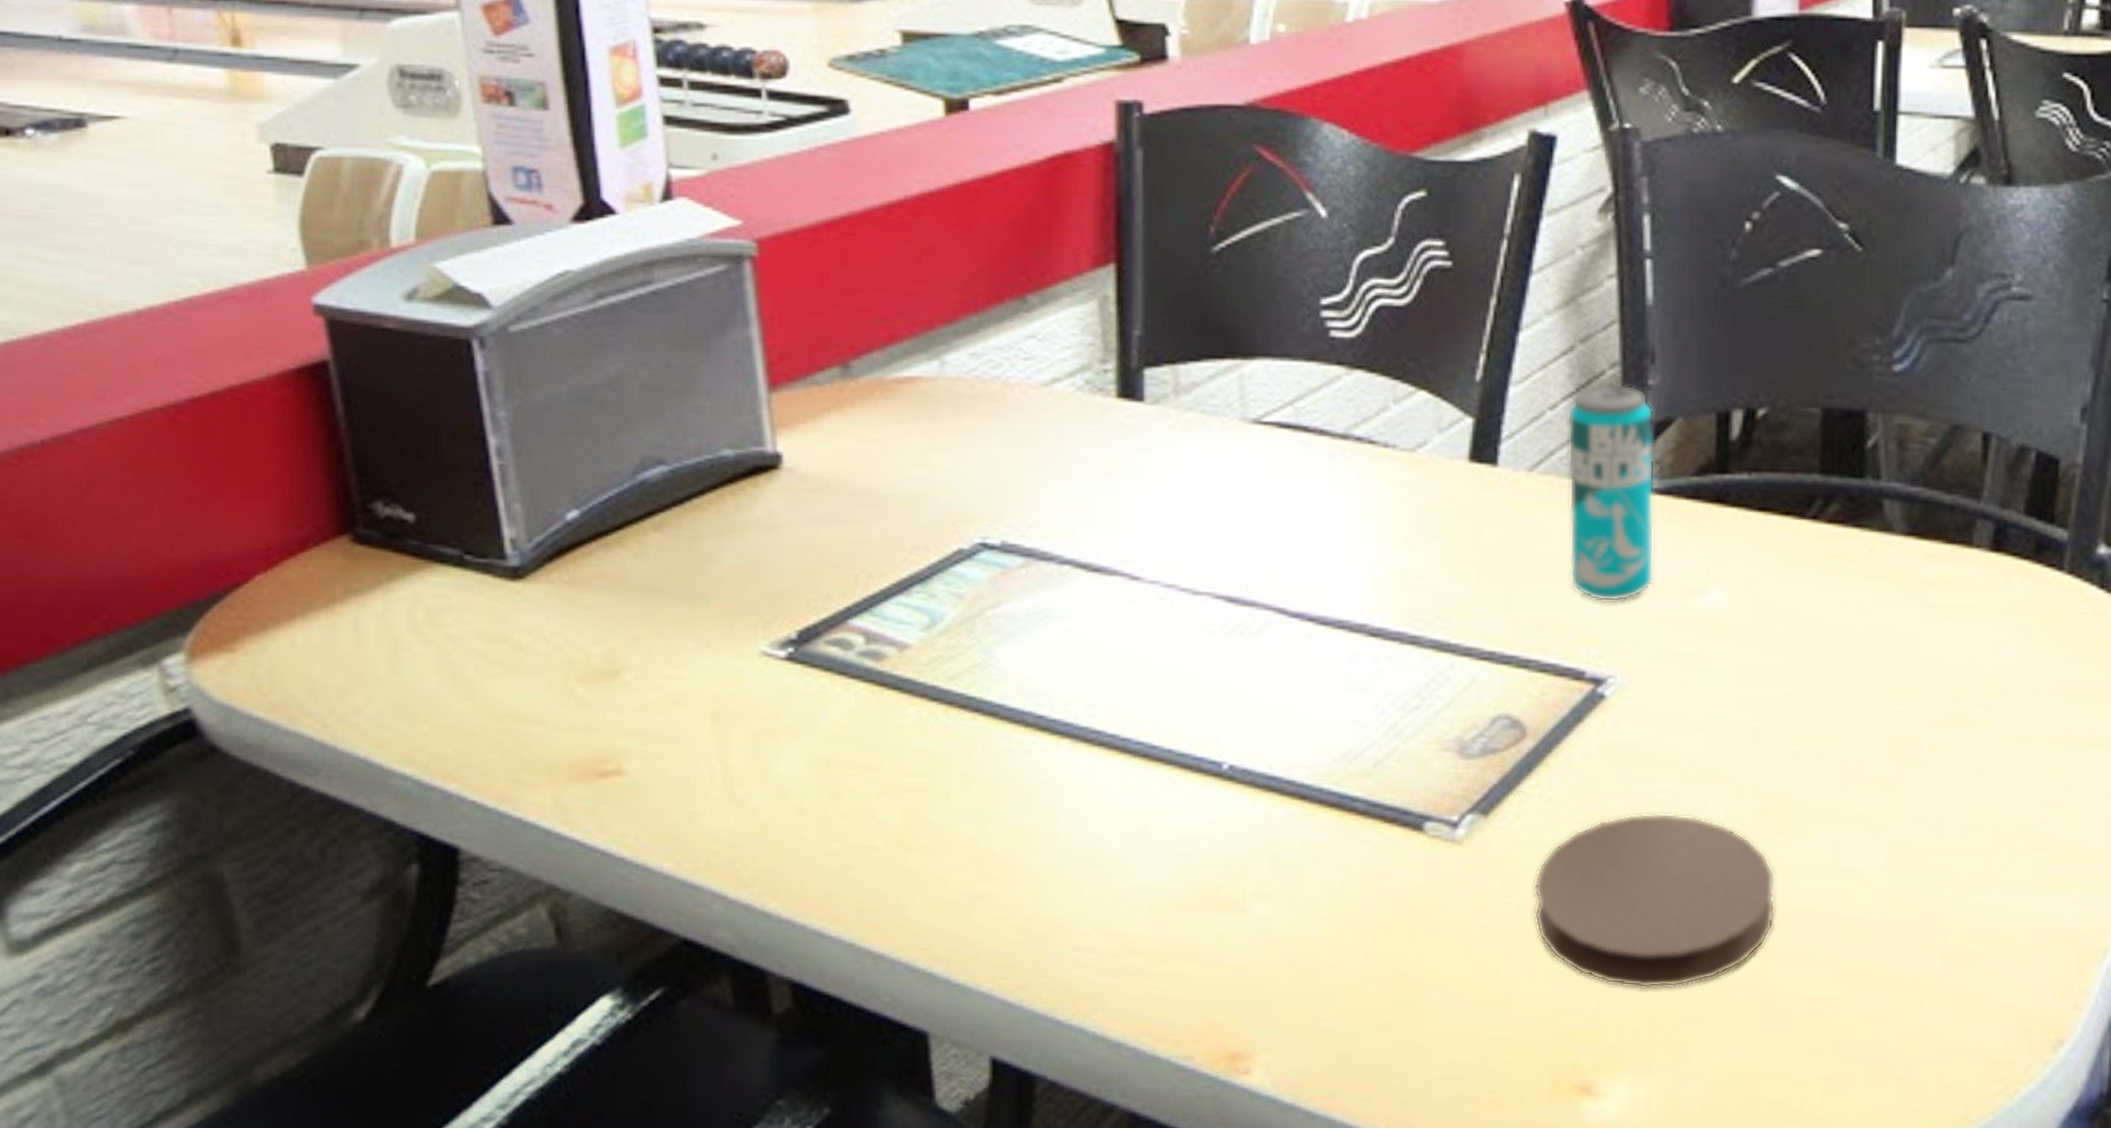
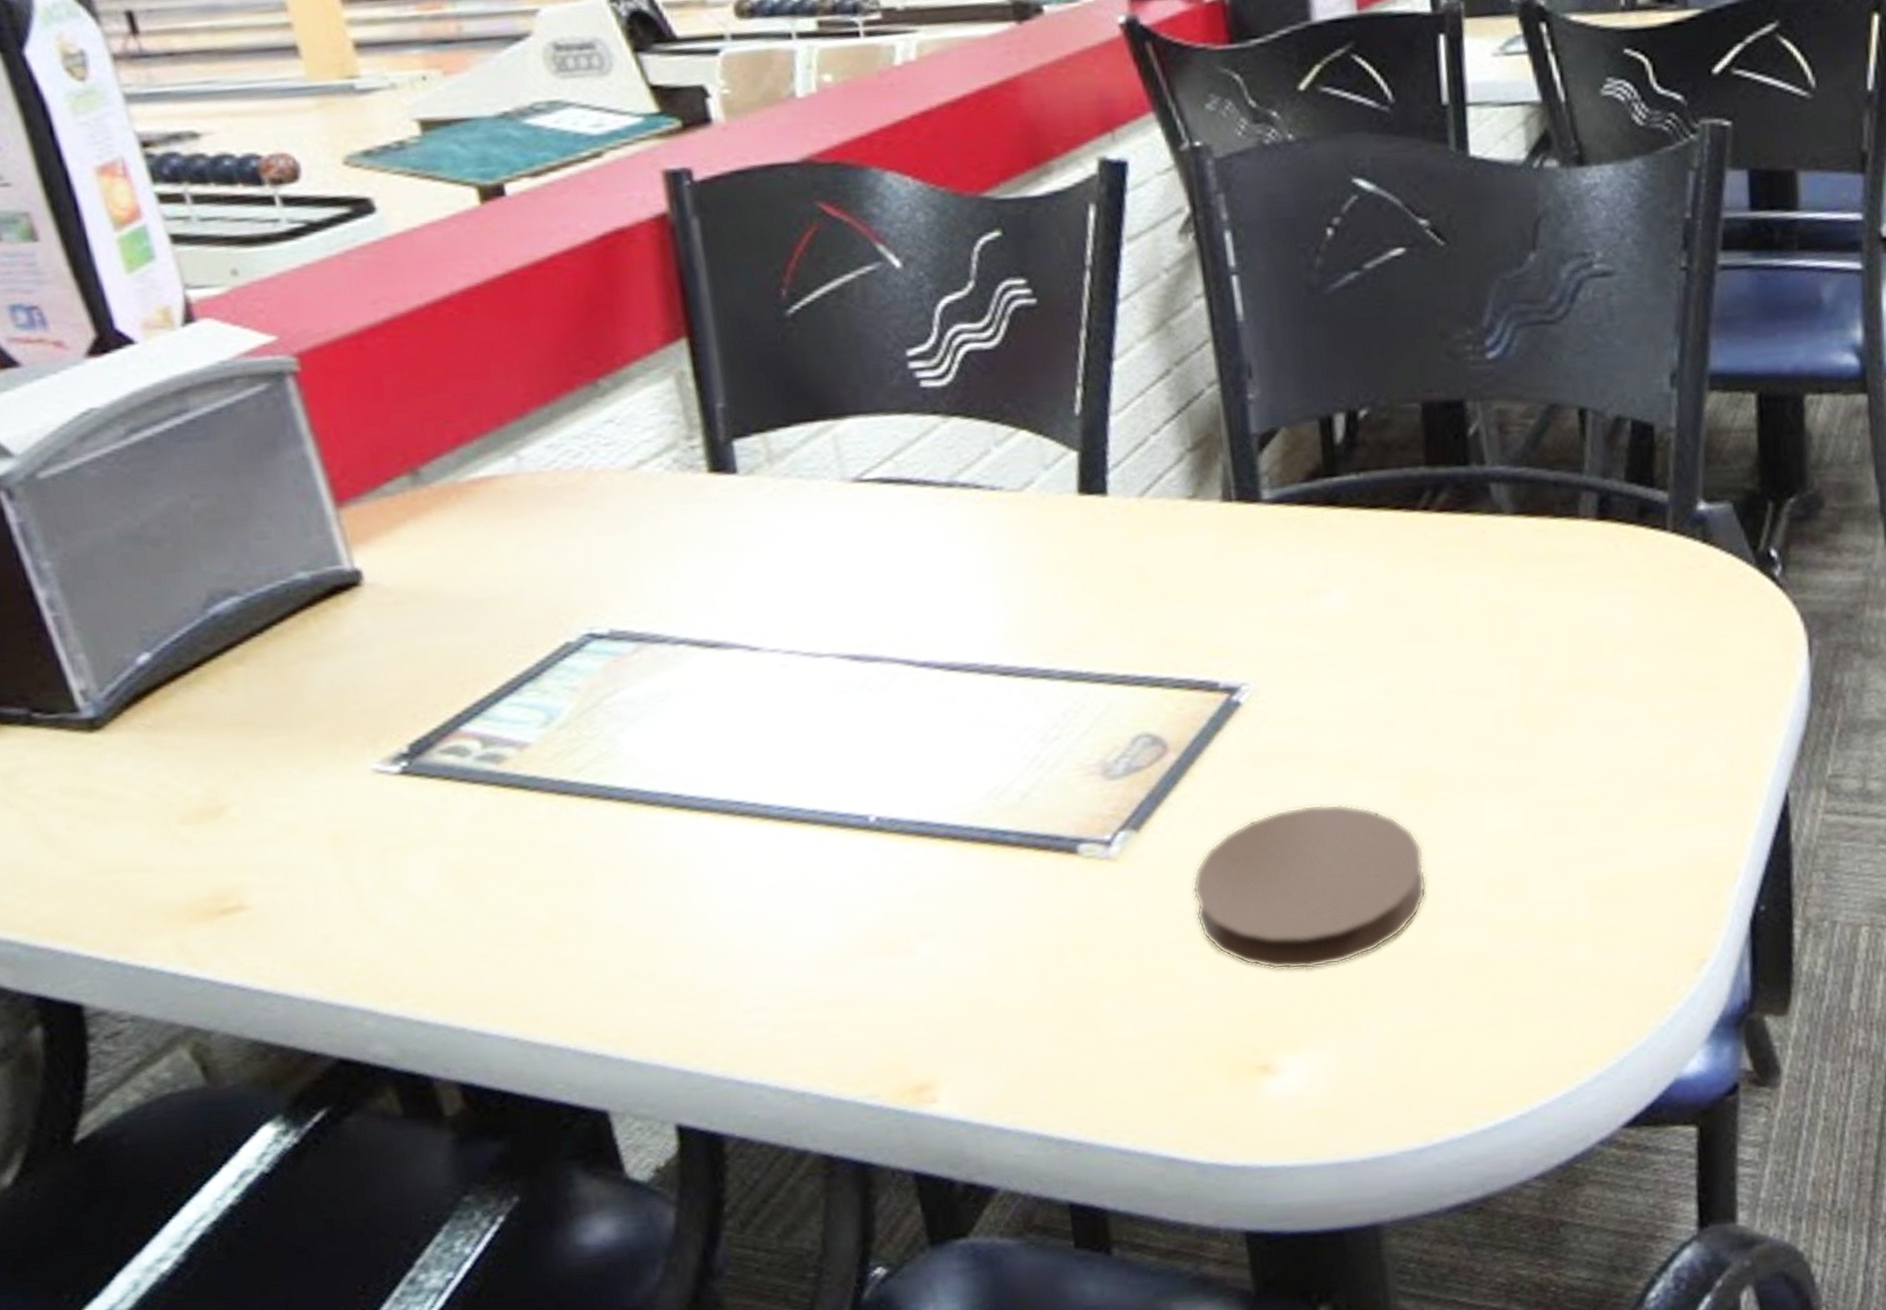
beverage can: present [1567,382,1655,603] -> none [1171,400,1276,615]

